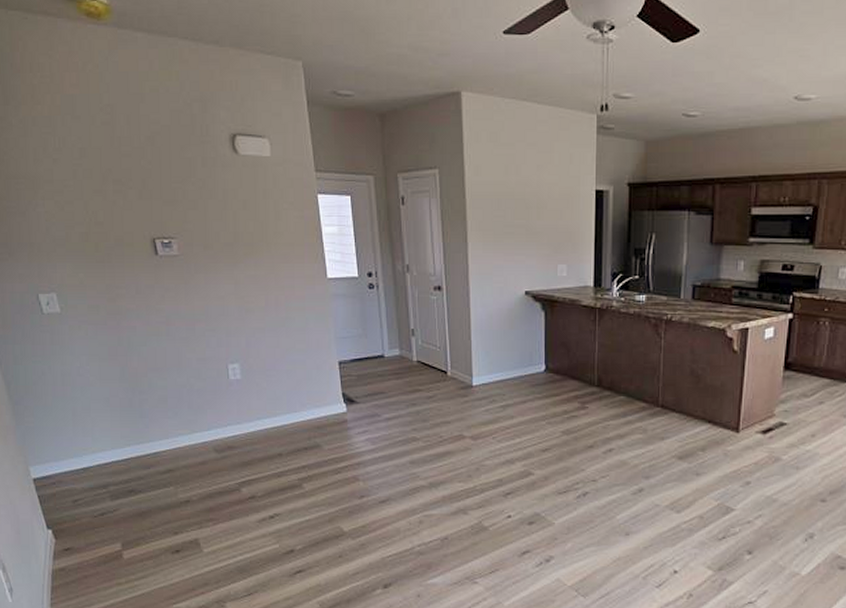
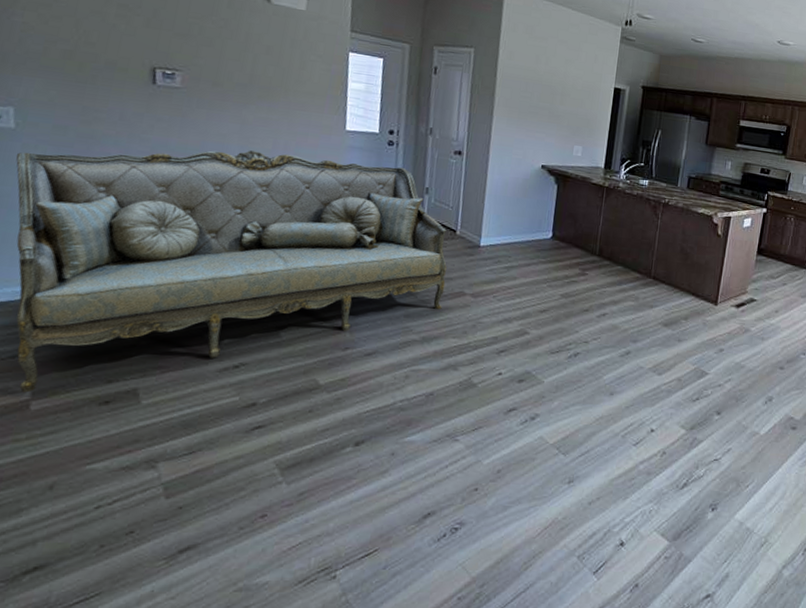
sofa: none [67,309,444,544] -> present [16,150,447,393]

